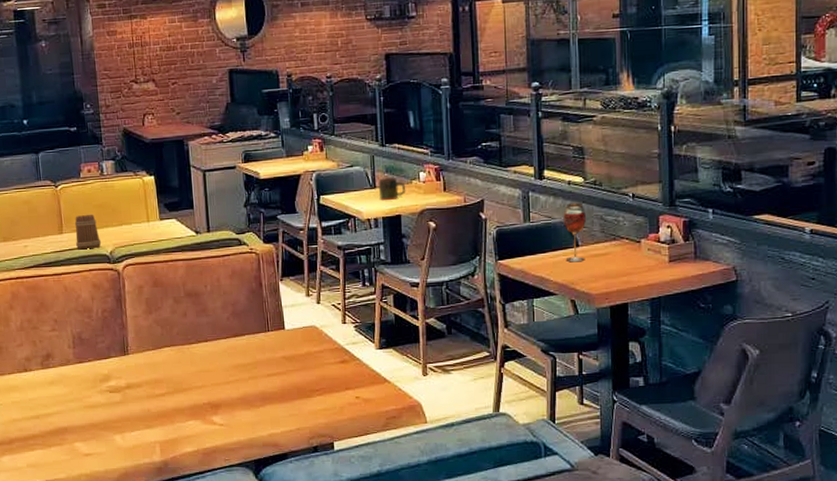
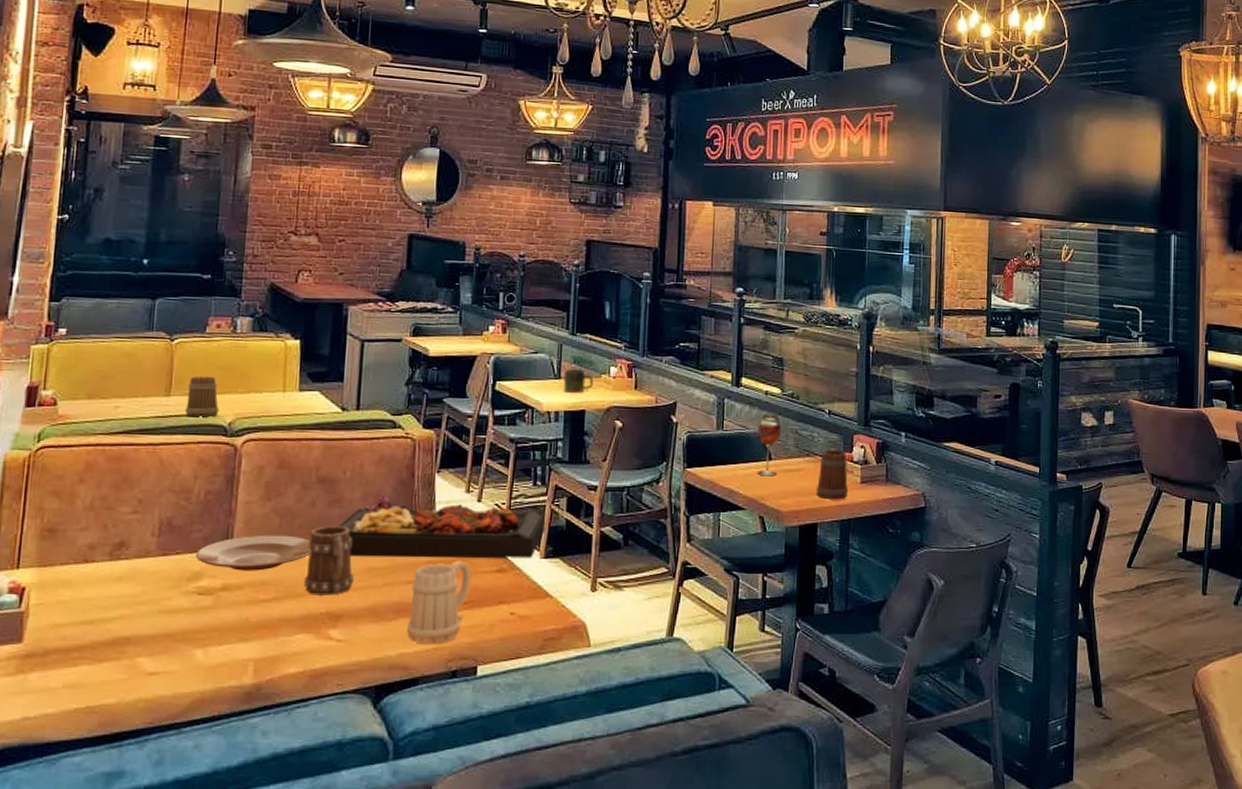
plate: none [103,341,189,372] -> present [196,535,310,571]
beer mug: none [185,331,226,389] -> present [303,526,354,596]
food platter: none [207,301,378,356] -> present [338,492,546,559]
beer mug: none [272,356,320,426] -> present [407,561,472,645]
beer mug: none [625,231,656,280] -> present [817,448,848,500]

